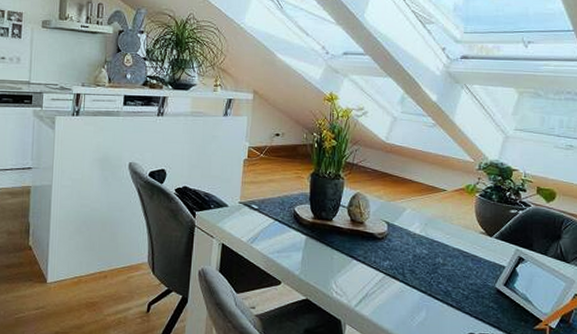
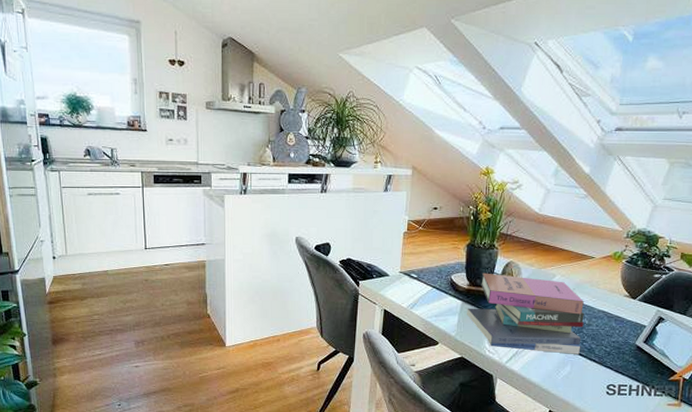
books: none [312,205,438,298] -> present [467,273,584,354]

